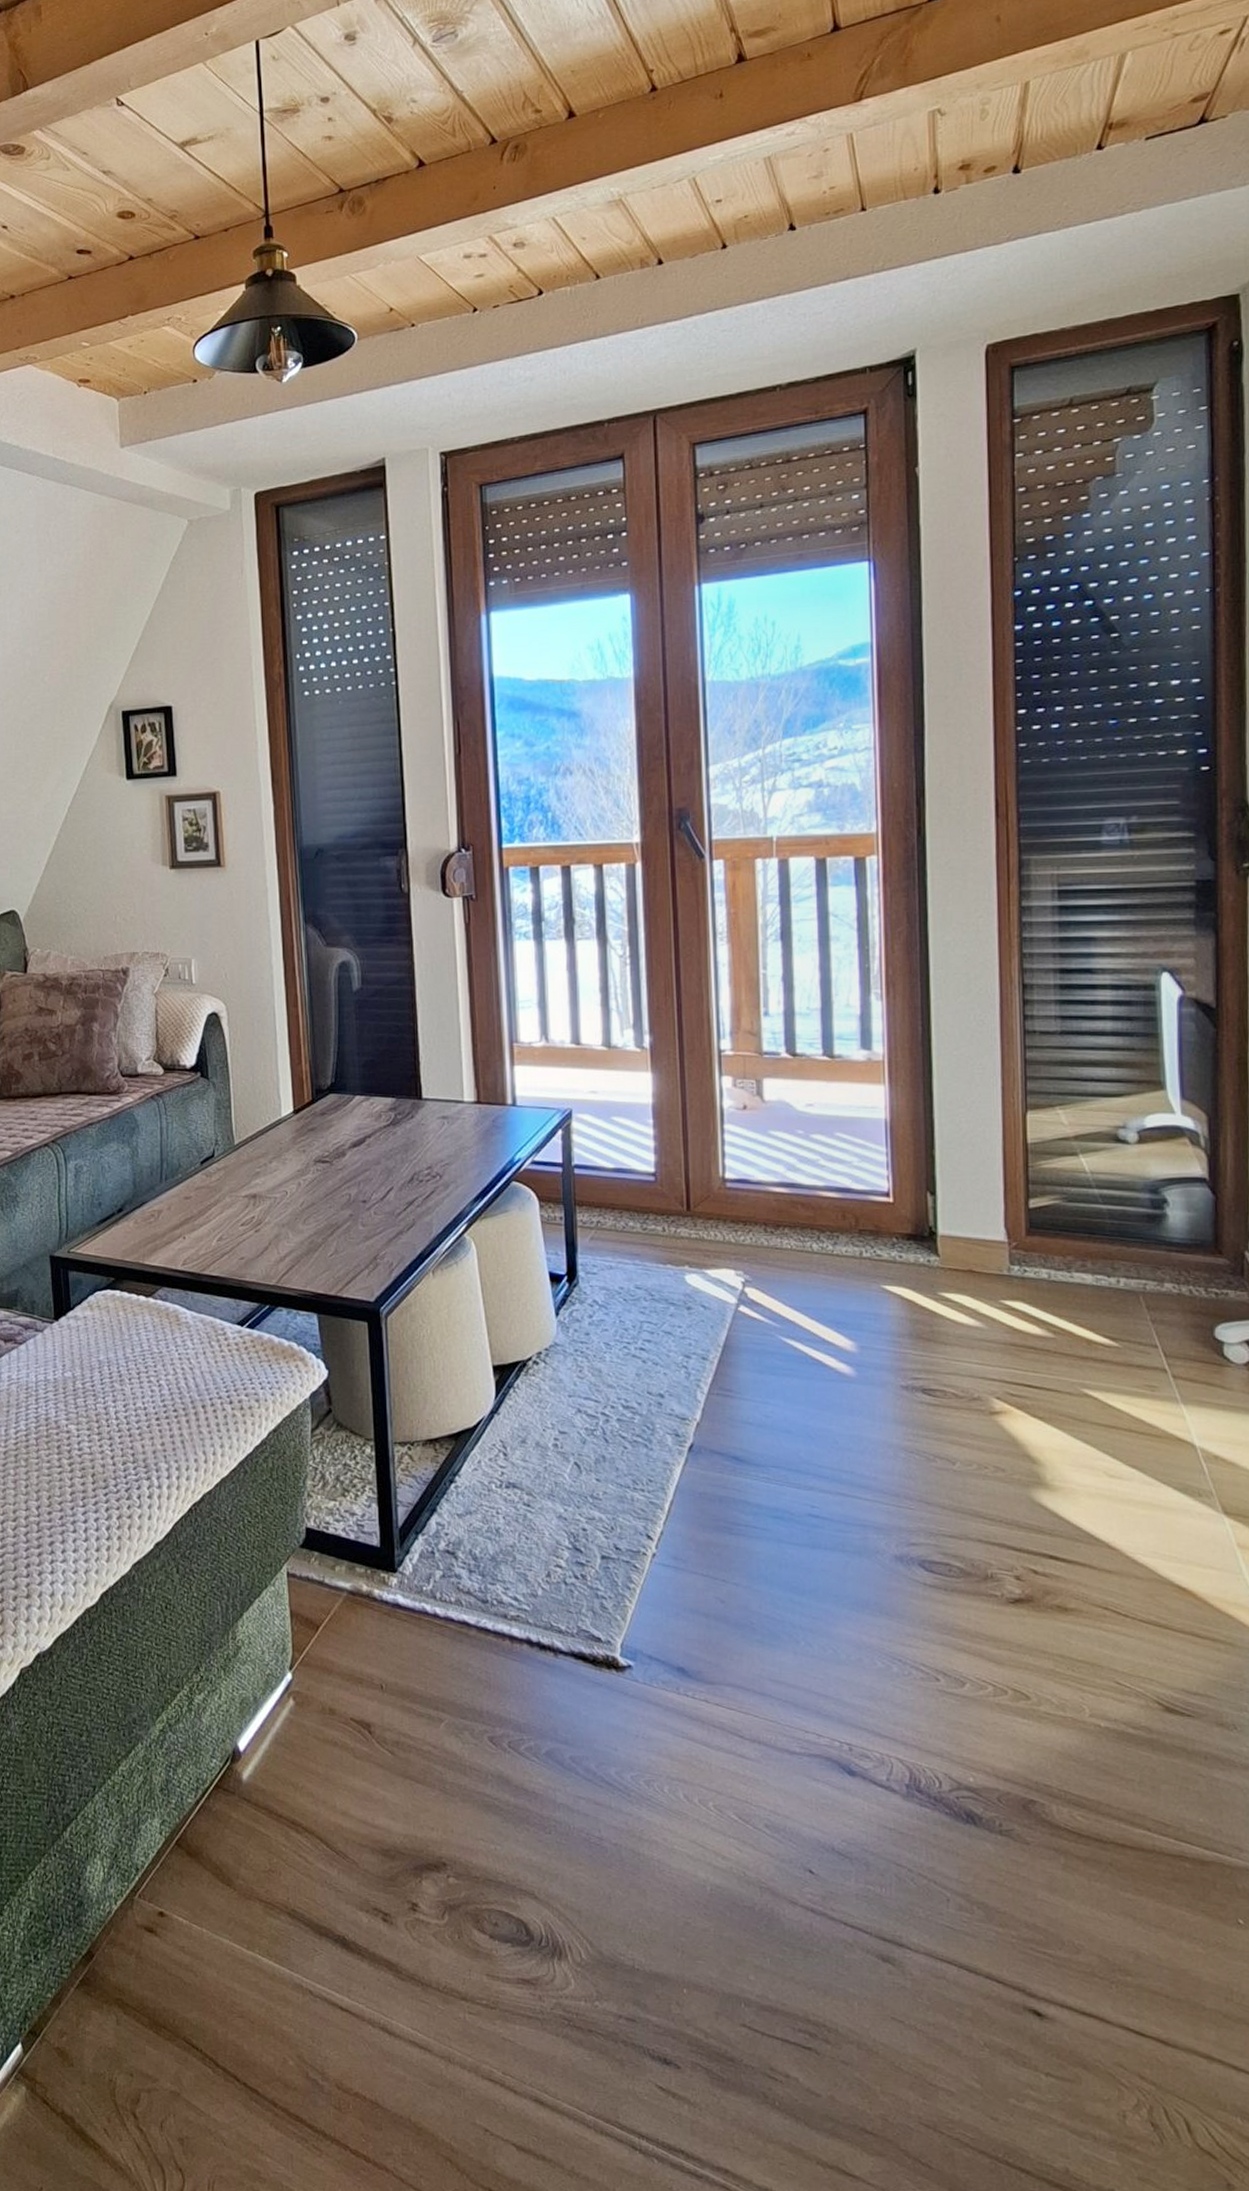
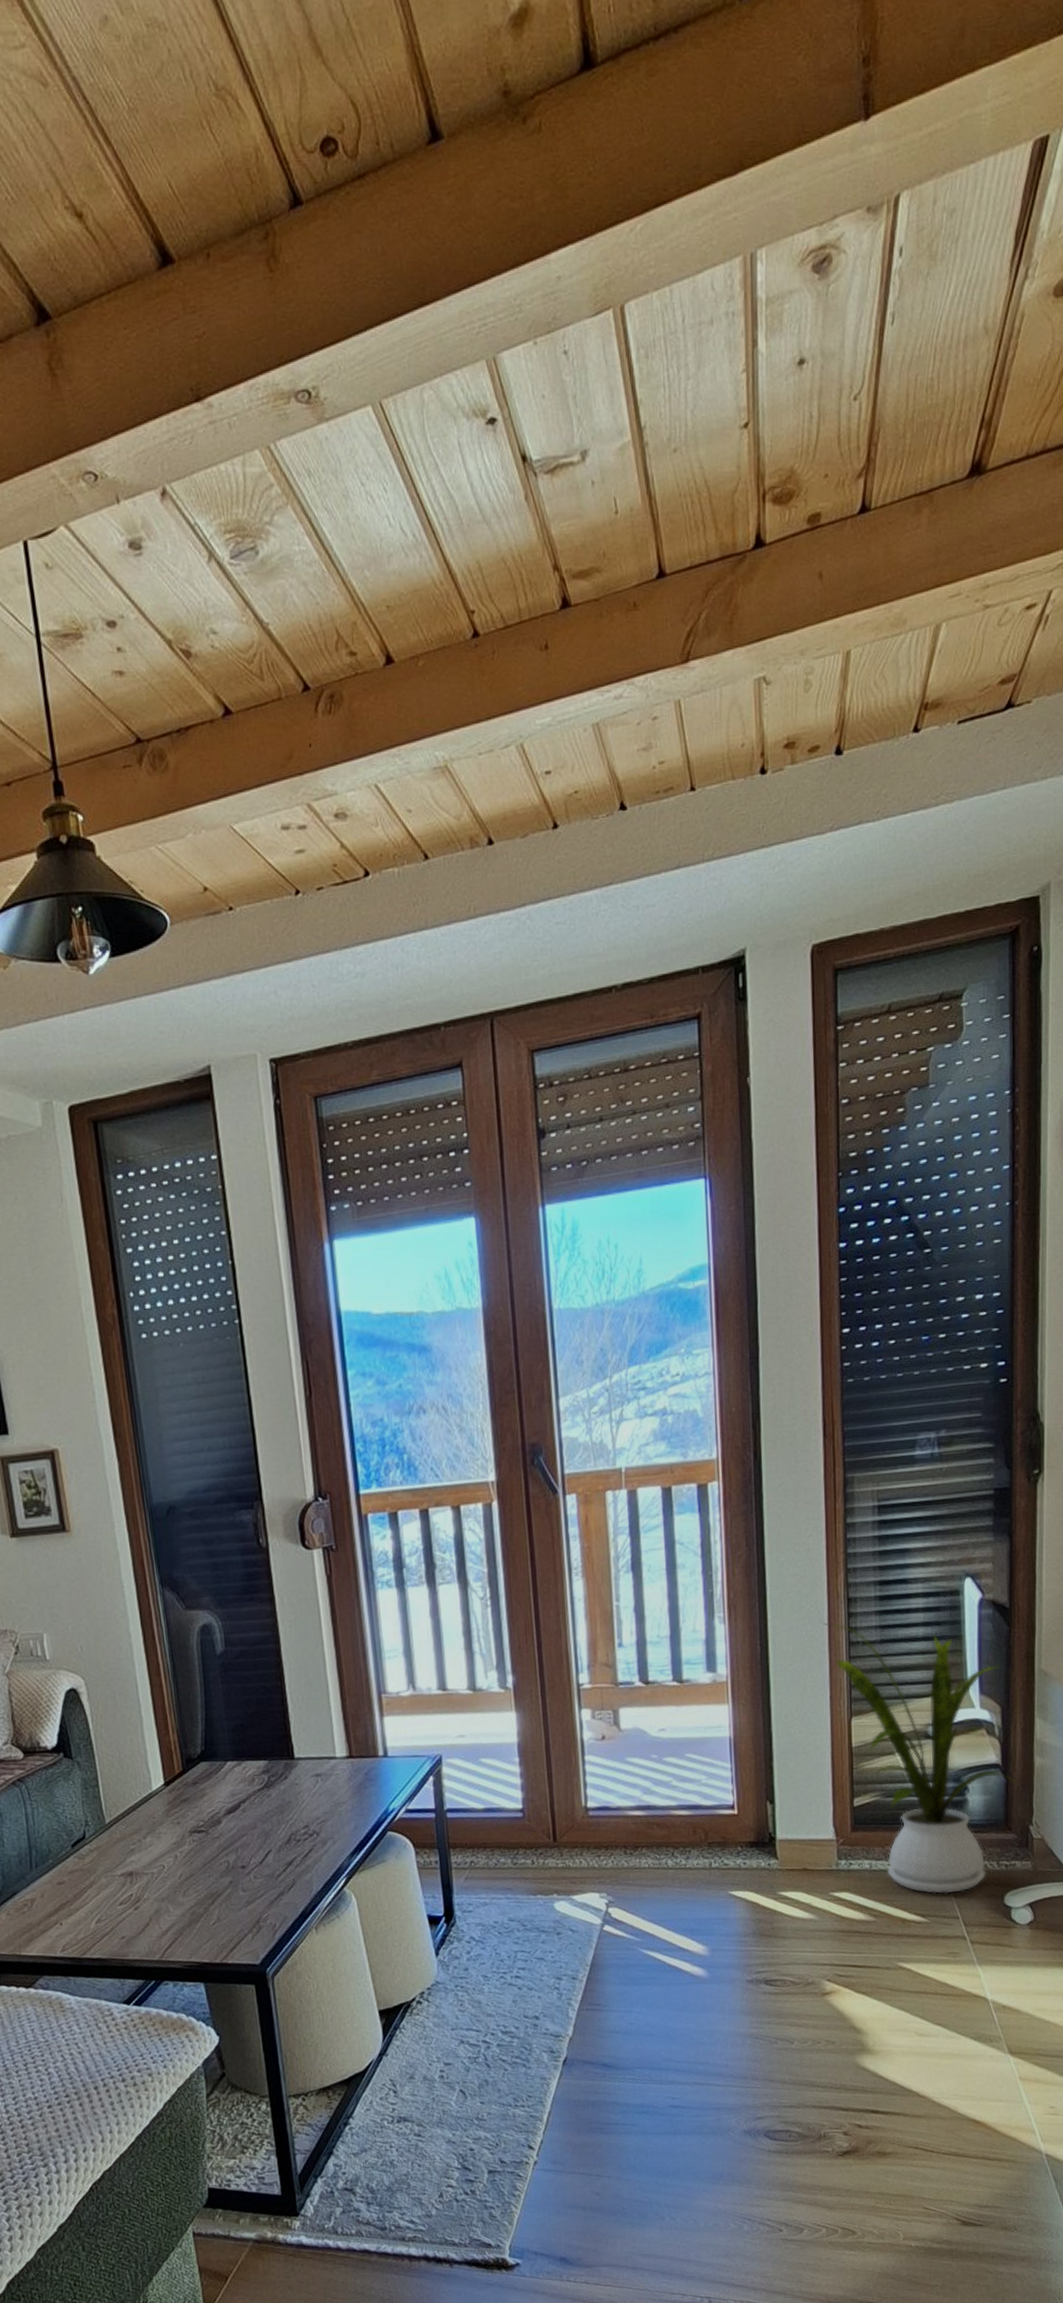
house plant: none [996,1008,1231,1318] -> present [824,1623,1019,1894]

